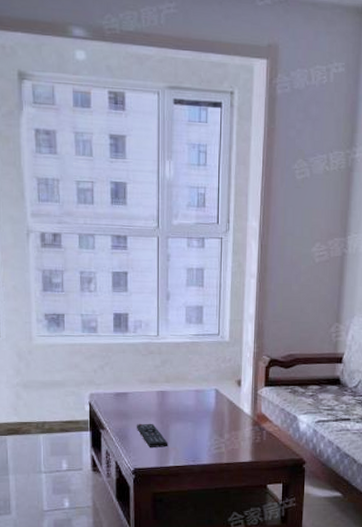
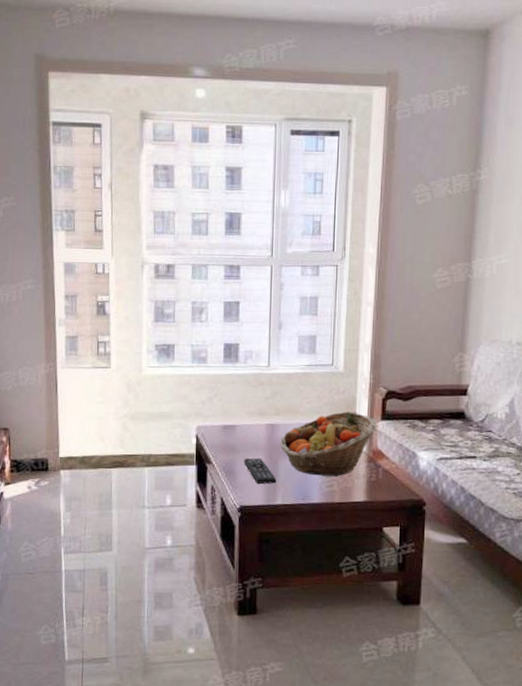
fruit basket: none [171,379,261,439] -> present [280,411,377,476]

